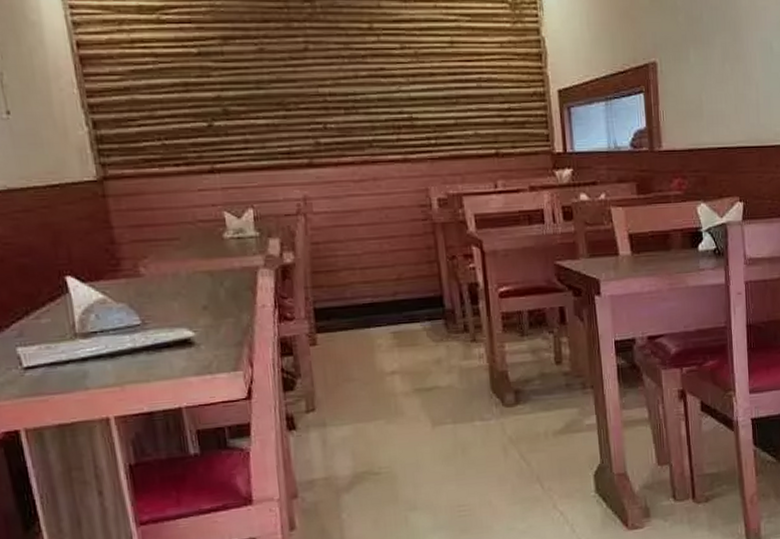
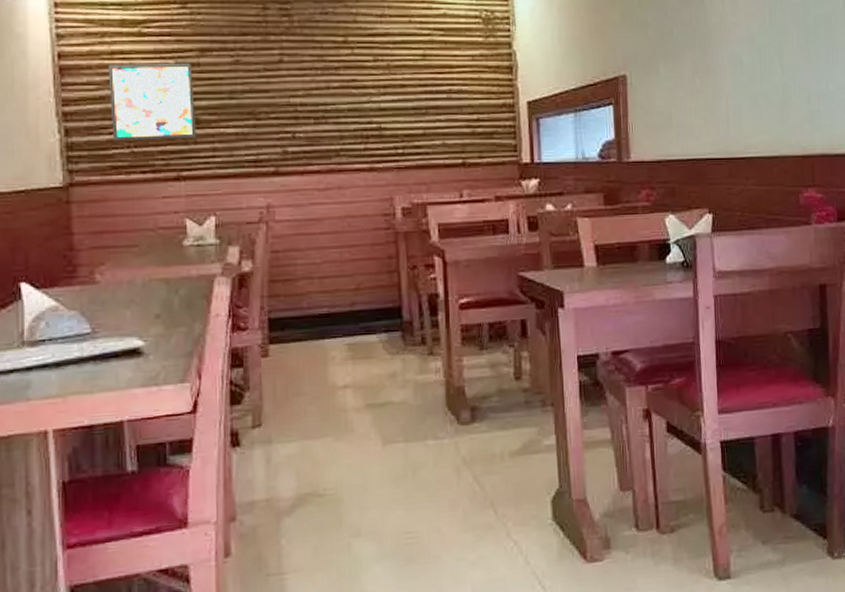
wall art: none [129,51,227,134] -> present [108,63,197,142]

